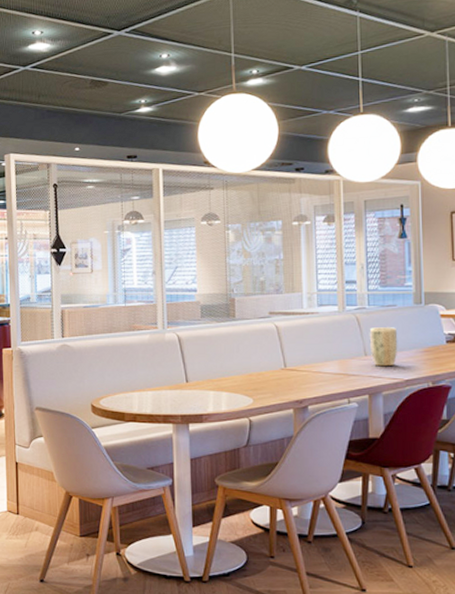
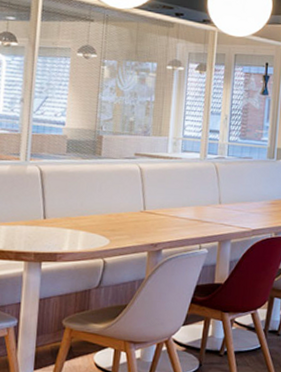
plant pot: present [369,327,398,367] -> none [224,177,250,216]

